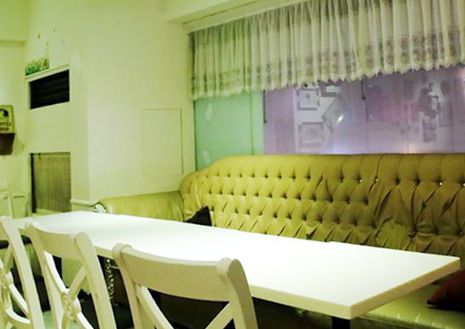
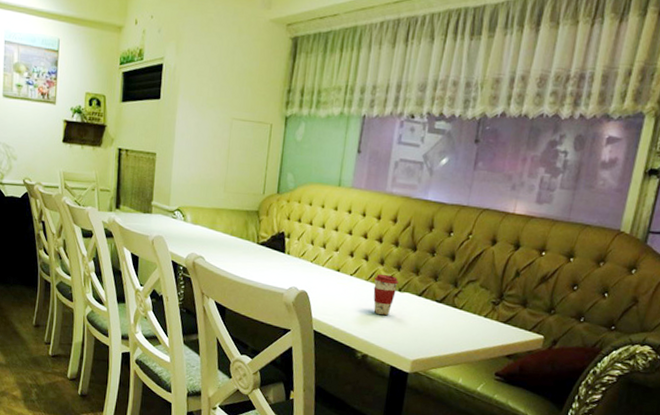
coffee cup: none [301,228,323,269] -> present [373,274,398,316]

